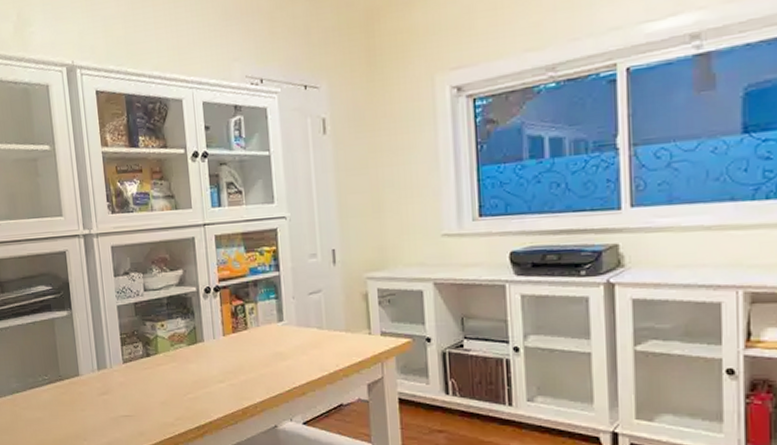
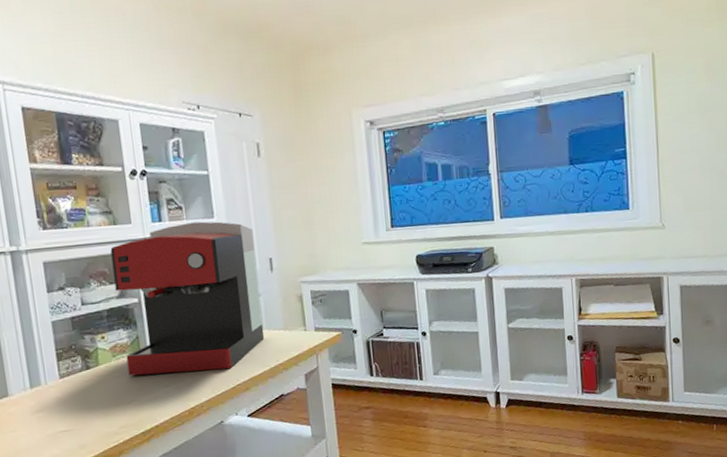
coffee maker: none [171,207,324,369] -> present [110,221,265,376]

